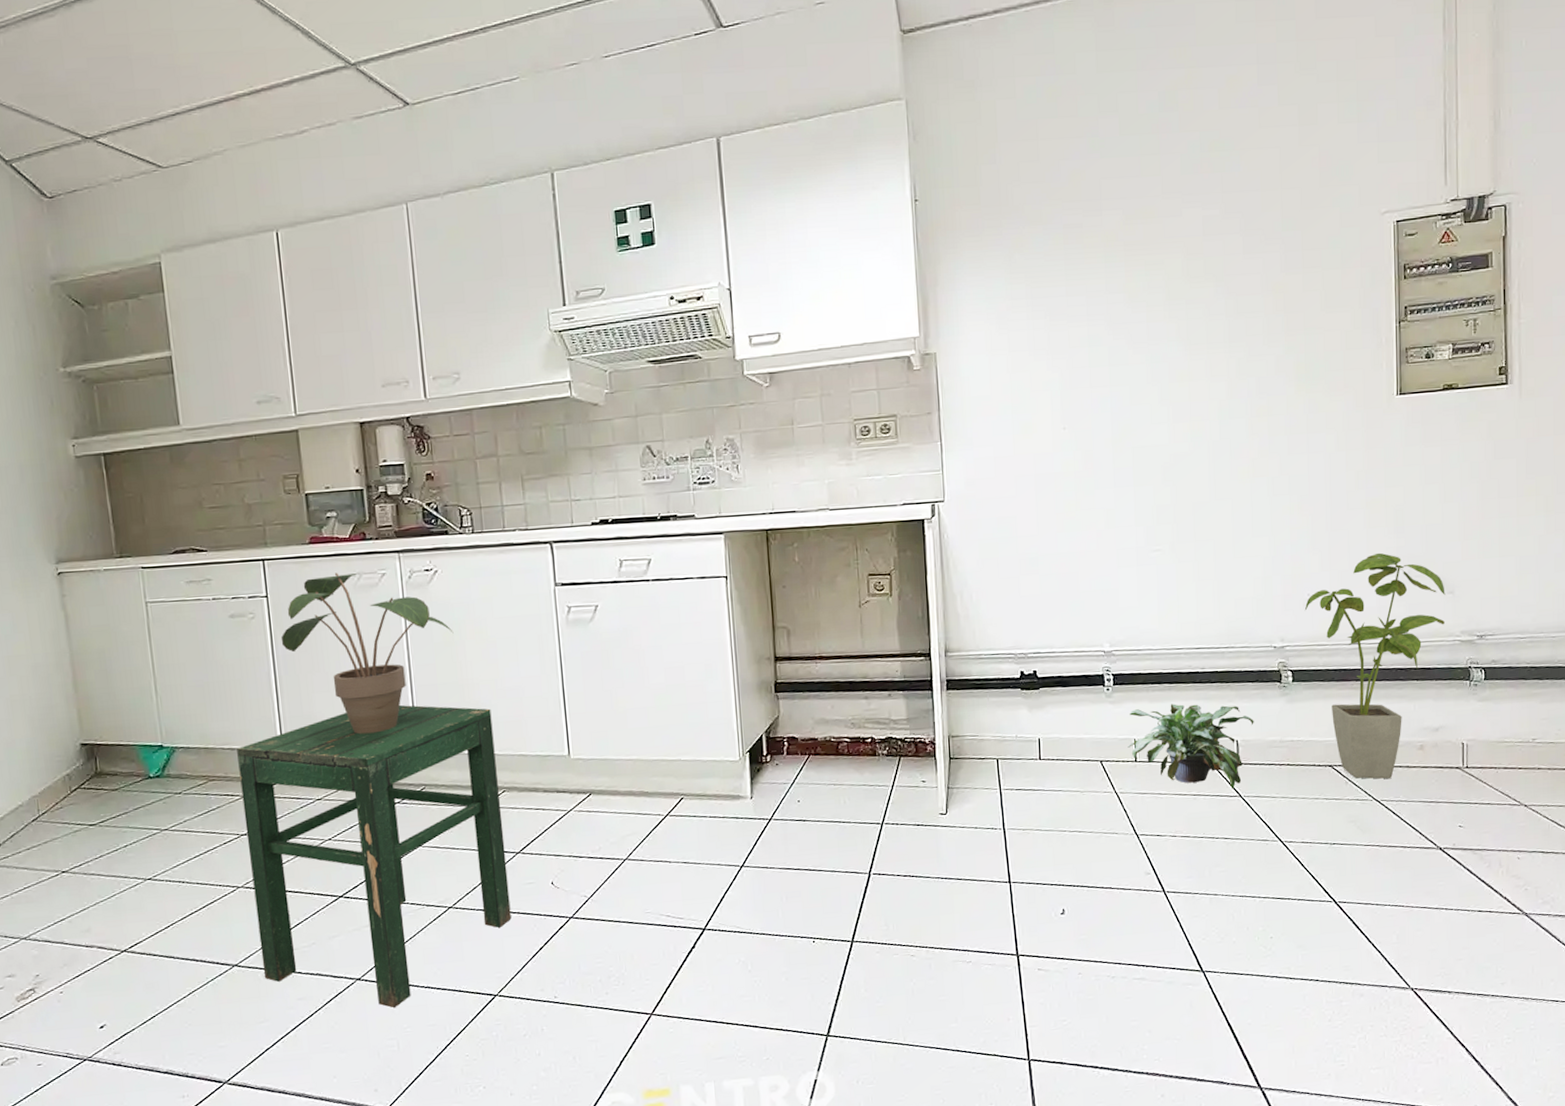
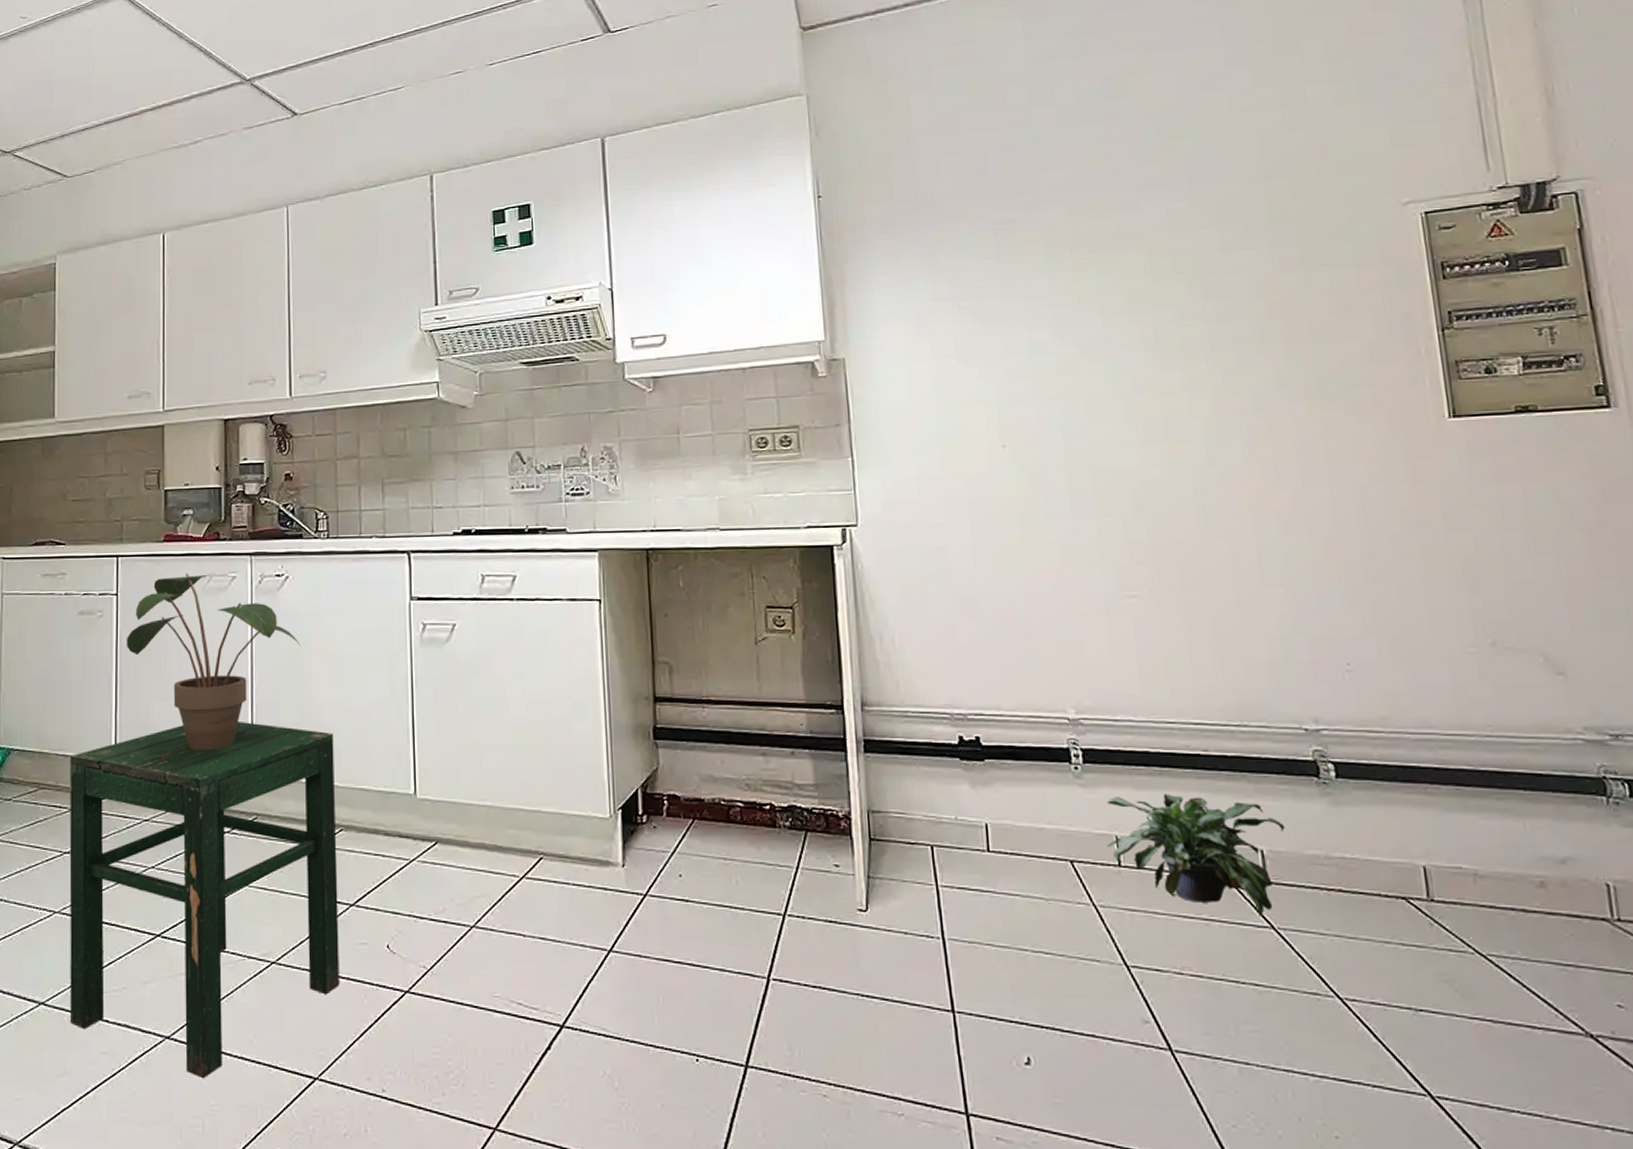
house plant: present [1304,552,1445,779] -> none [1344,615,1557,926]

